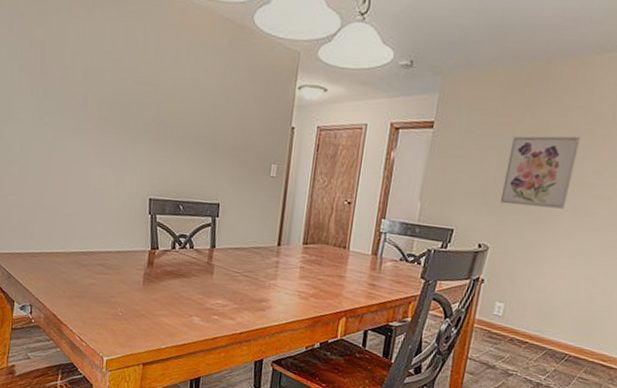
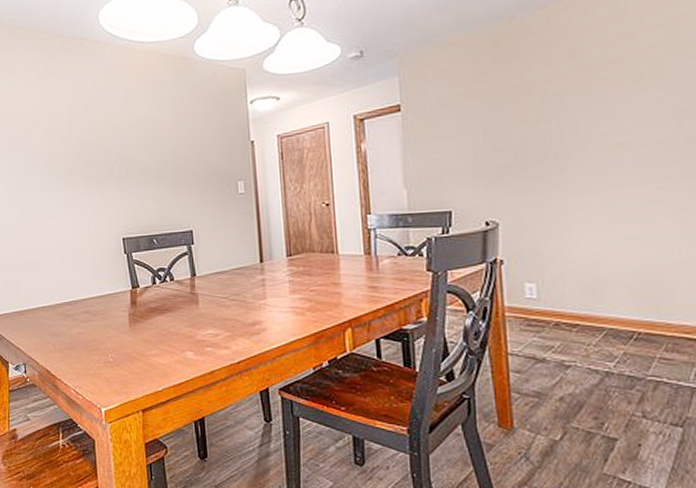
wall art: present [500,136,581,209] -> none [493,86,578,173]

